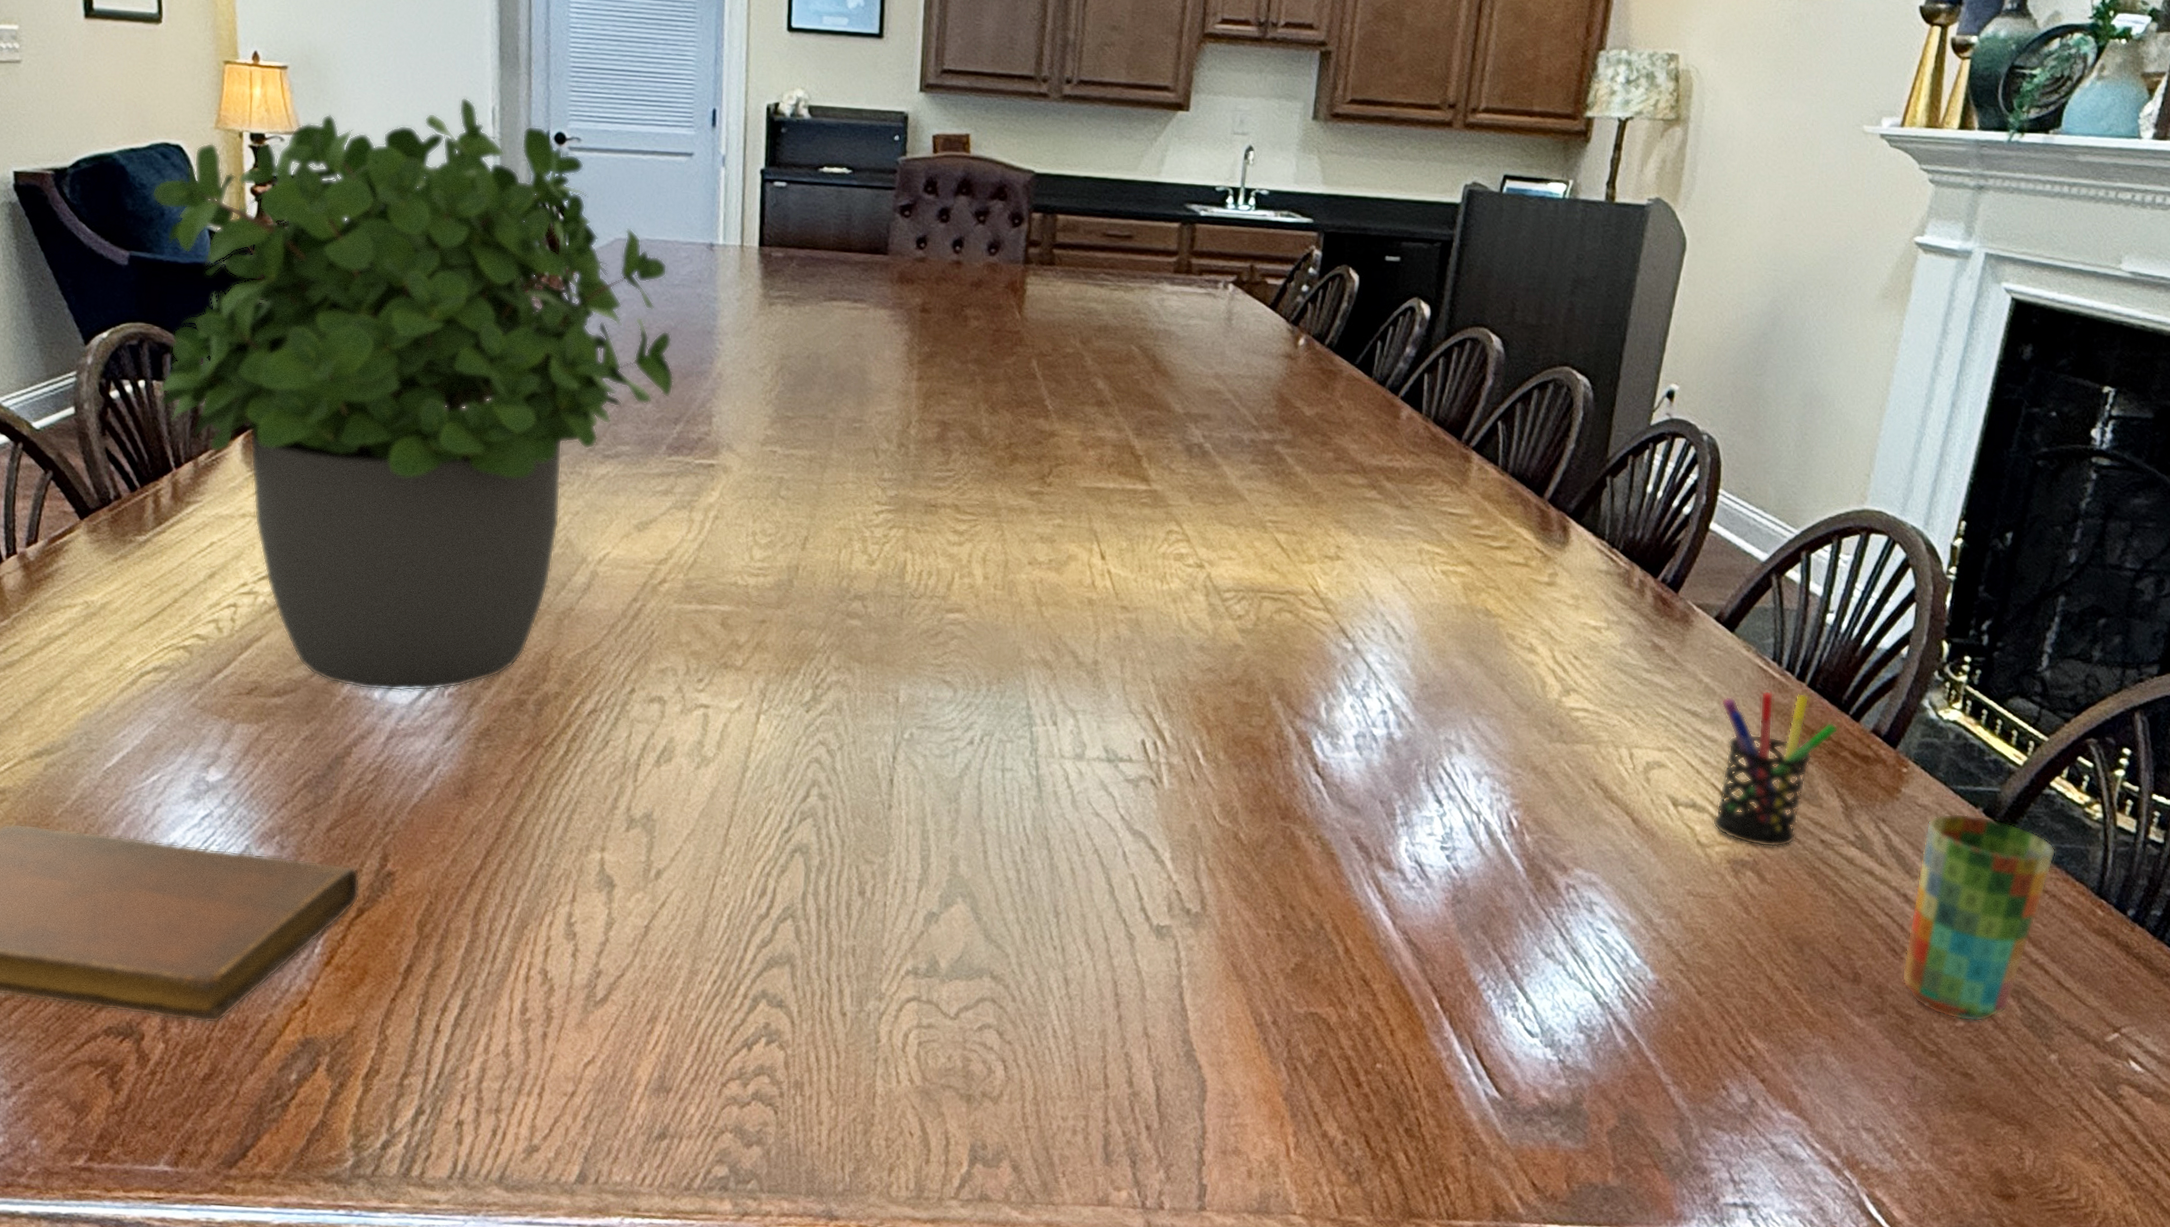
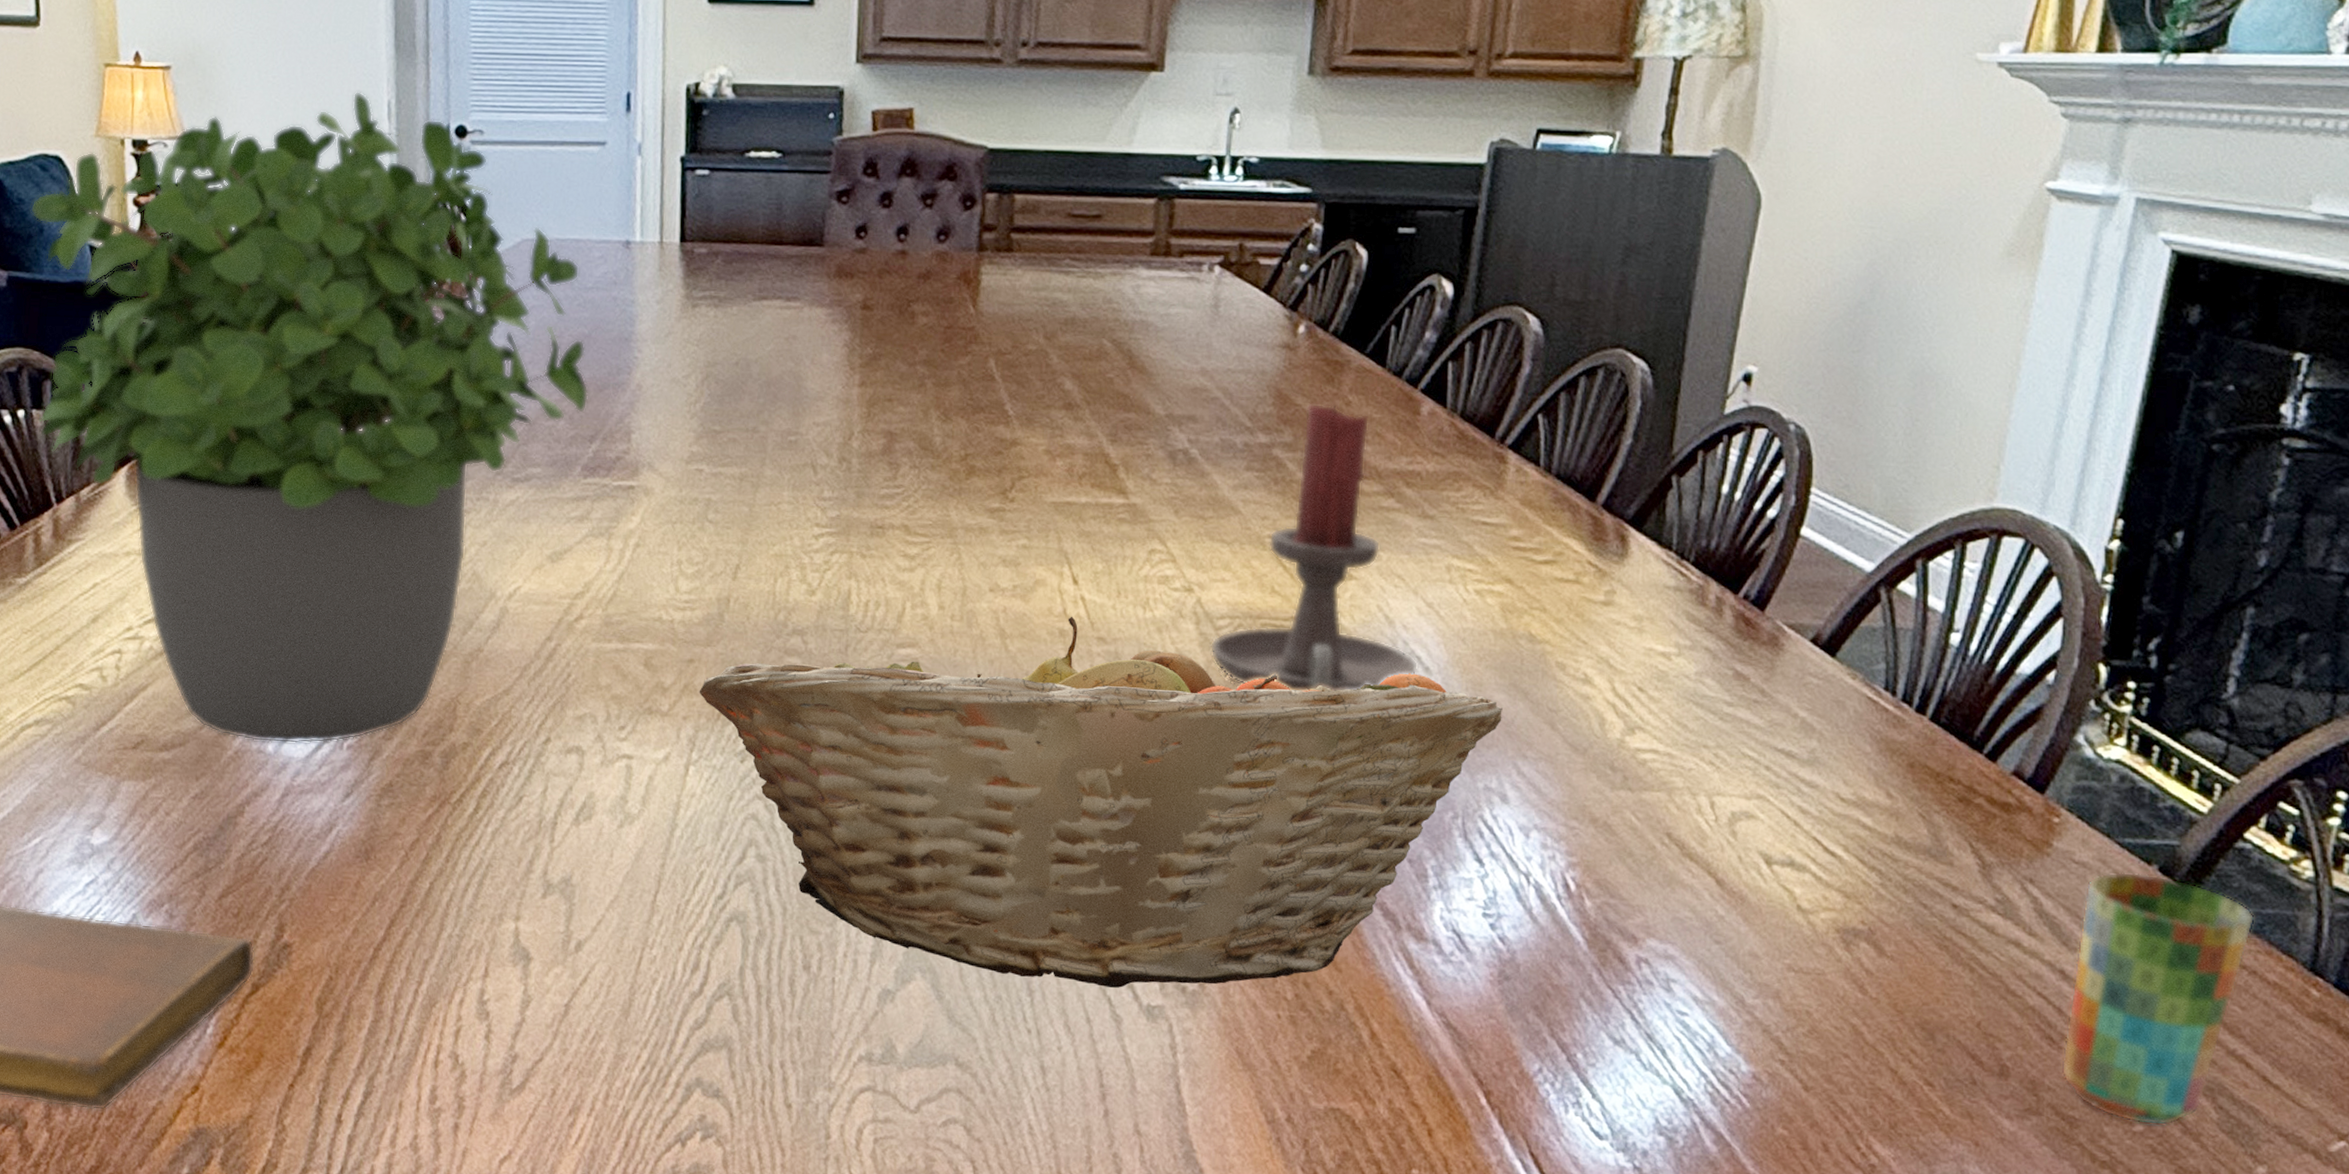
fruit basket: none [770,587,1463,910] -> present [699,616,1504,988]
candle holder: none [1217,406,1393,656] -> present [1209,403,1419,692]
pen holder: present [1712,690,1838,848] -> none [1815,725,1970,914]

